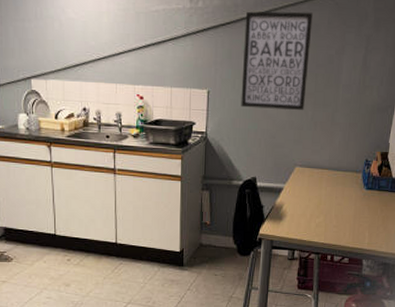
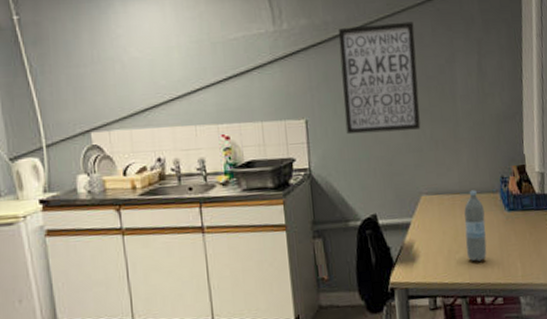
water bottle: none [325,168,346,227] -> present [464,190,487,262]

